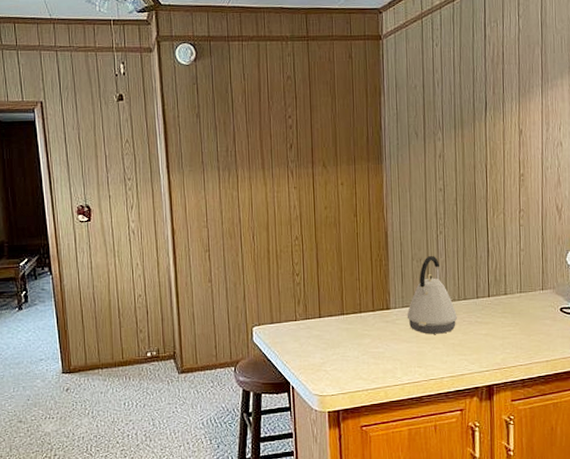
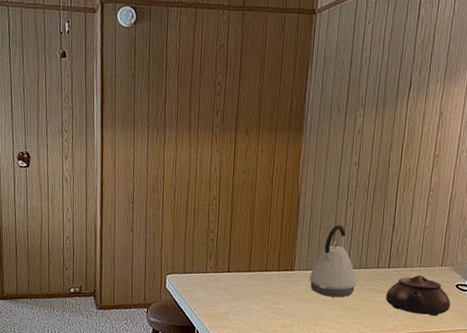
teapot: none [489,301,558,345] -> present [386,274,451,316]

